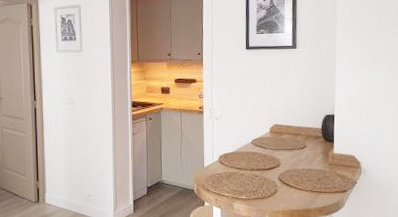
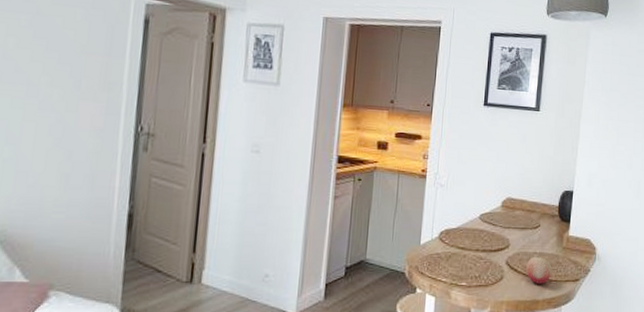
fruit: none [297,172,321,196] -> present [526,256,552,284]

